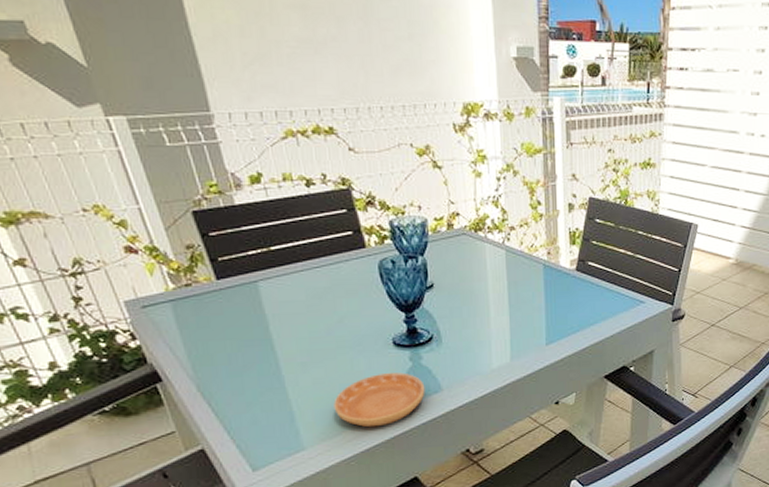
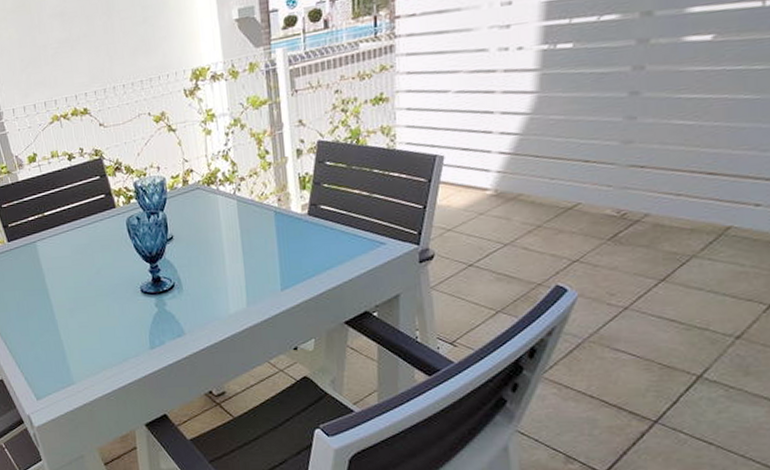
saucer: present [333,372,425,428] -> none [95,317,170,367]

